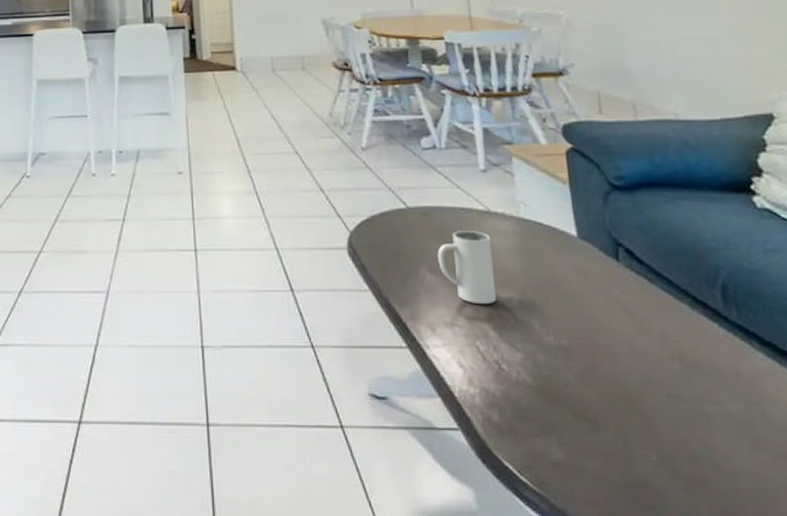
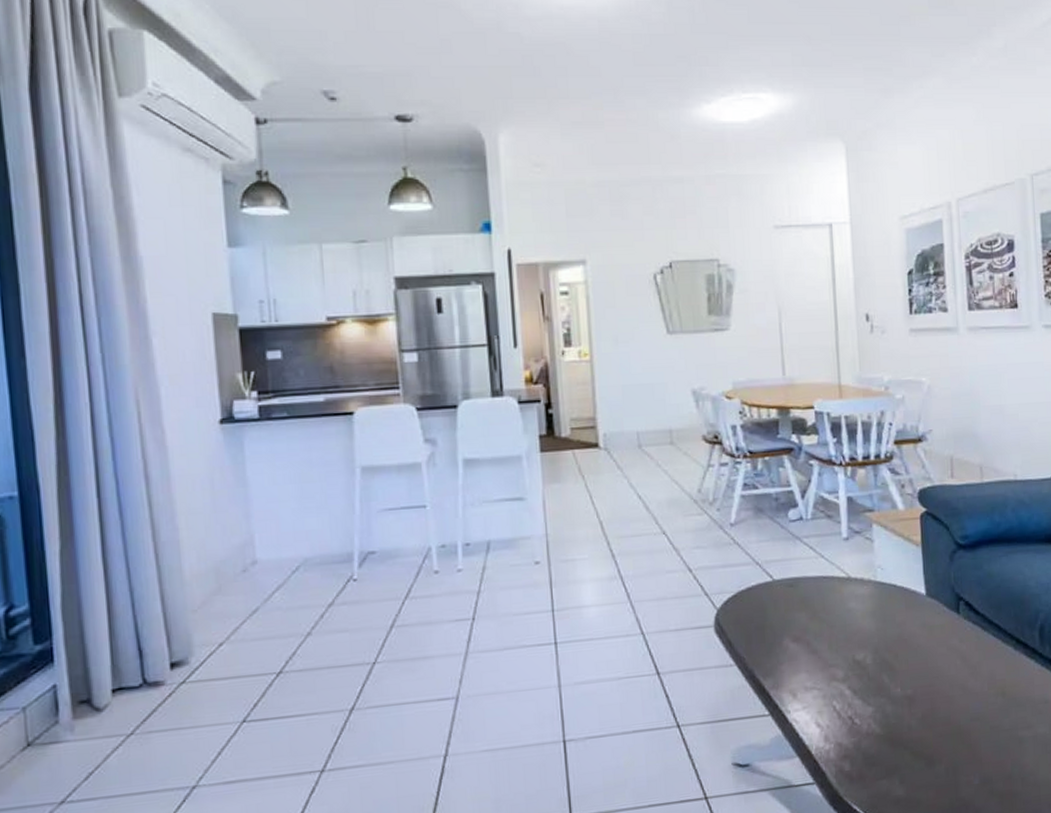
mug: present [437,231,496,305] -> none [800,597,852,667]

